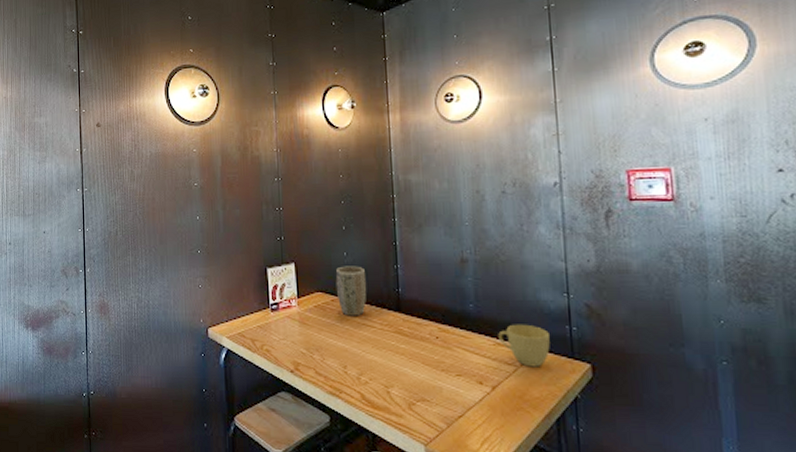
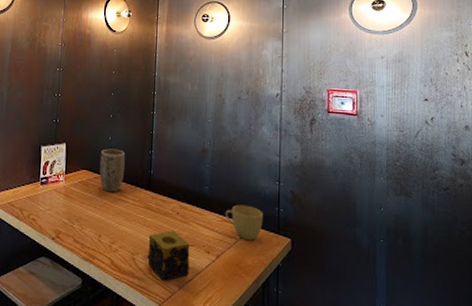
candle: none [403,358,459,417] -> present [147,231,190,281]

